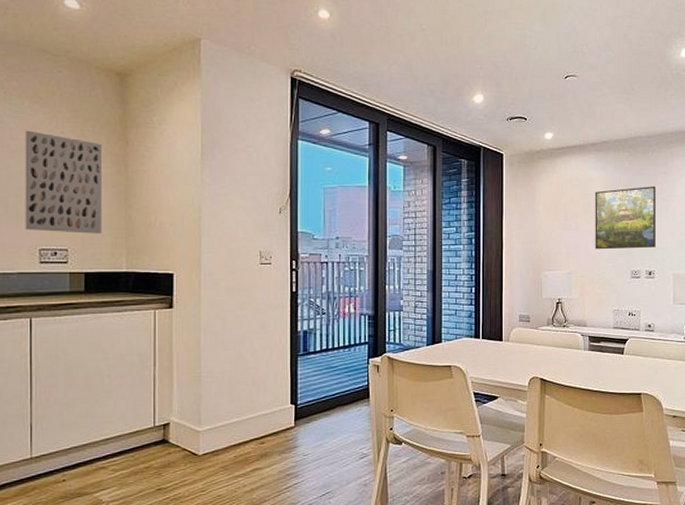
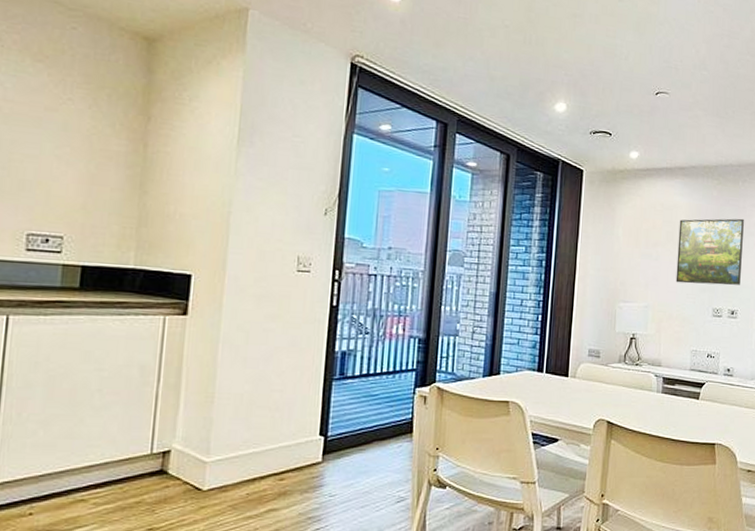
wall art: present [25,130,103,234] -> none [11,92,119,222]

